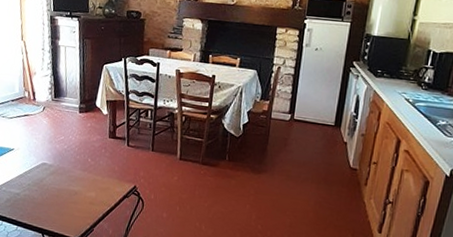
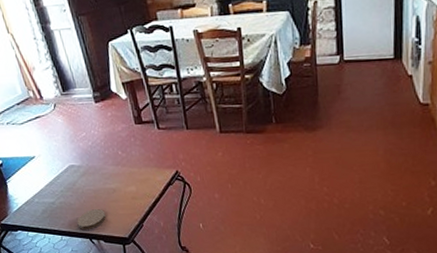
coaster: none [34,206,63,225] -> present [77,209,106,231]

